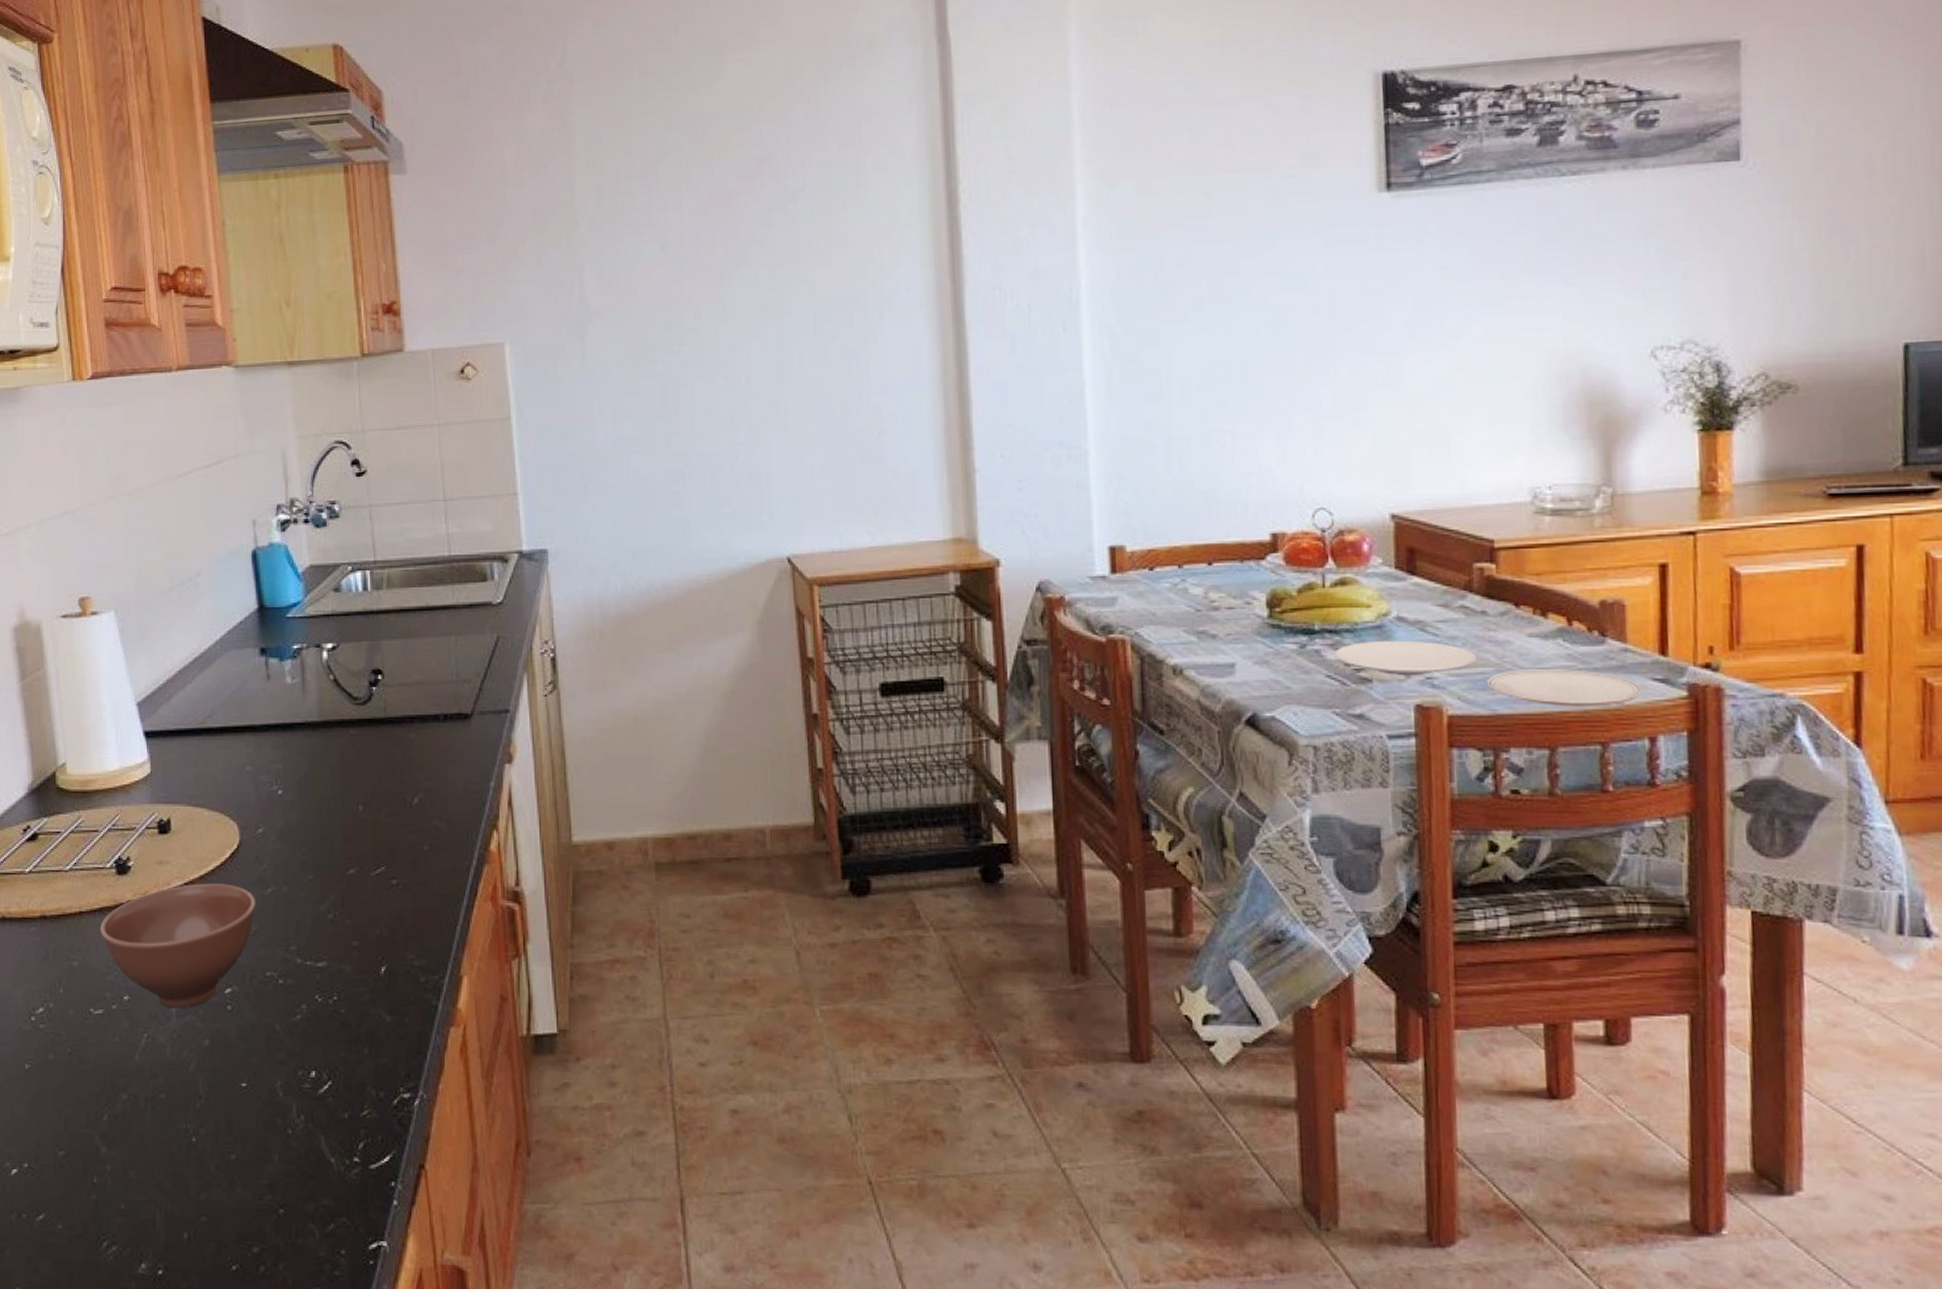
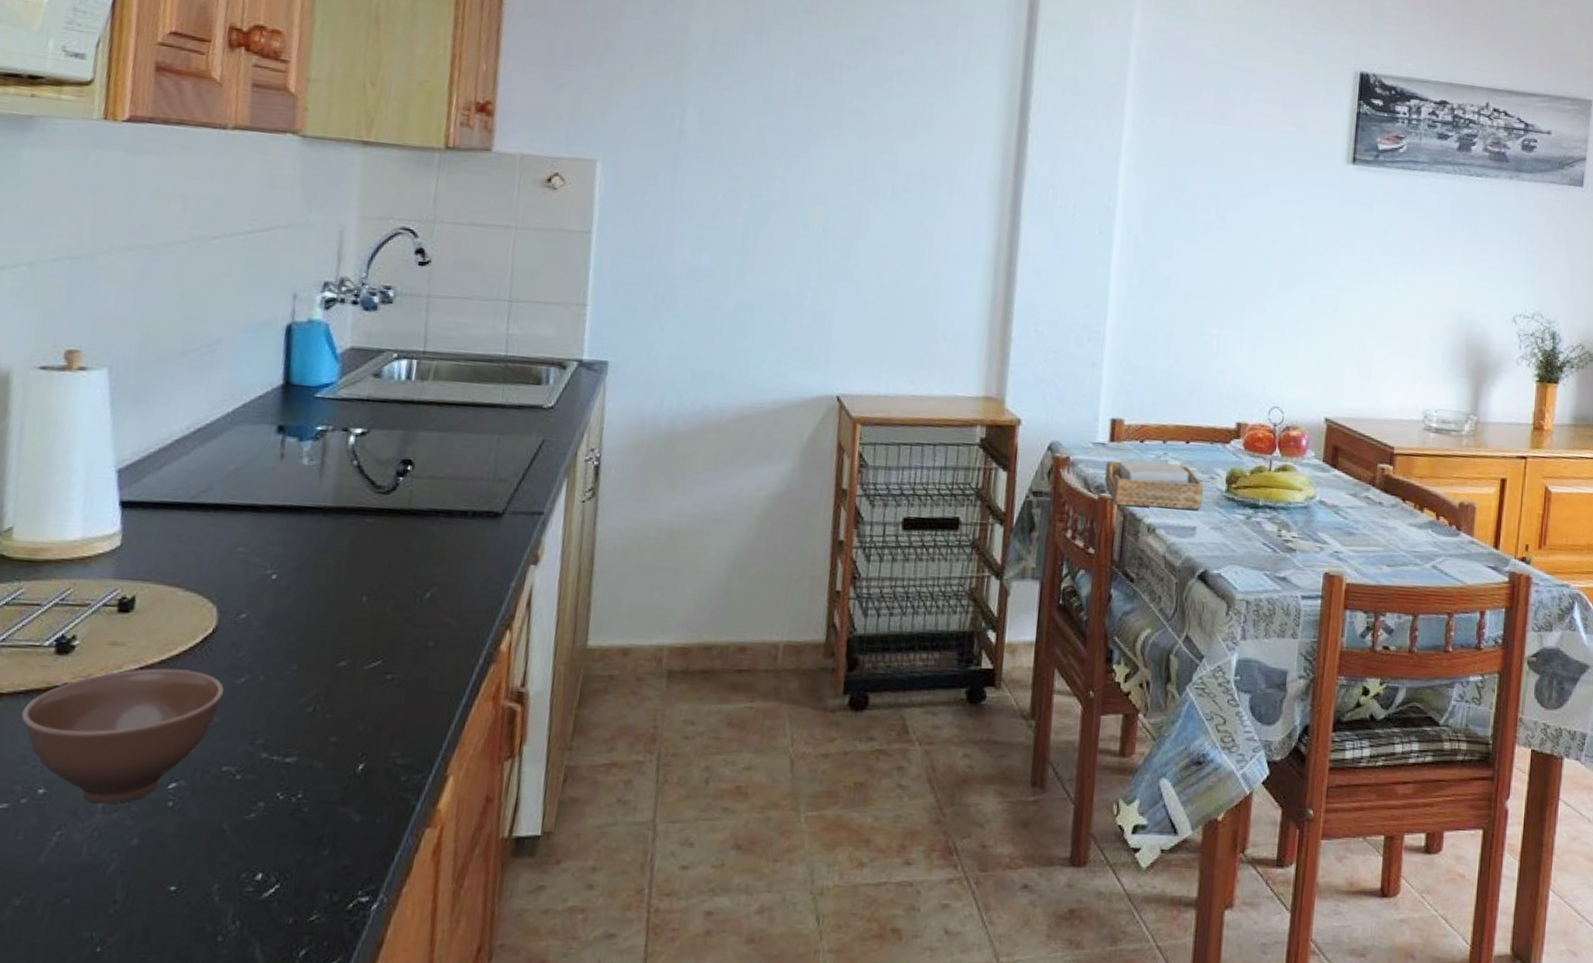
napkin holder: none [1109,591,1239,647] -> present [1104,460,1203,510]
plate: present [1335,640,1476,675] -> none [1271,518,1372,549]
plate: present [1486,669,1643,706] -> none [1376,551,1480,584]

